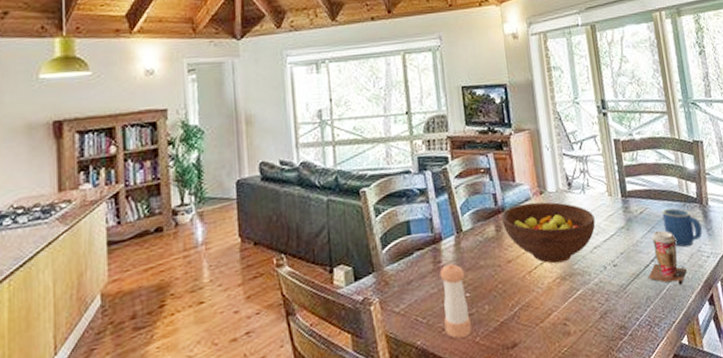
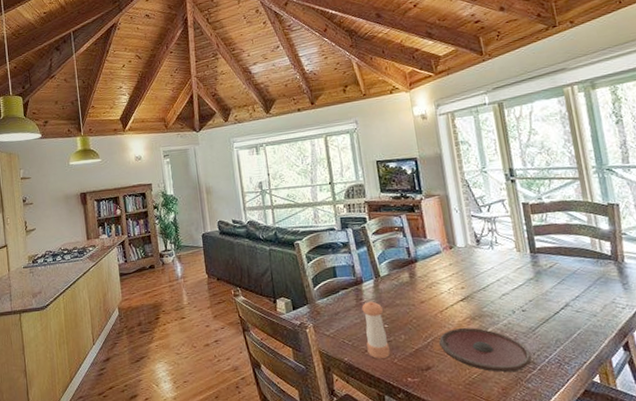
fruit bowl: present [500,202,596,264] -> none [413,255,504,306]
plate: none [527,290,623,343] -> present [439,328,531,372]
coffee cup: present [647,230,687,286] -> none [557,283,600,332]
mug: present [662,208,702,247] -> none [573,264,617,299]

